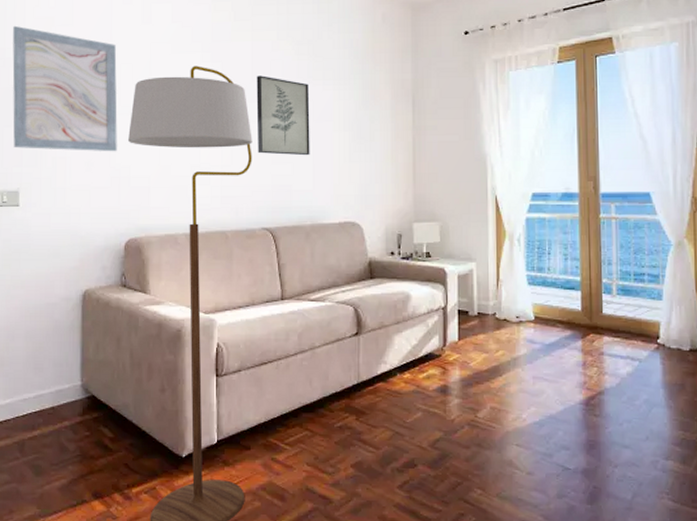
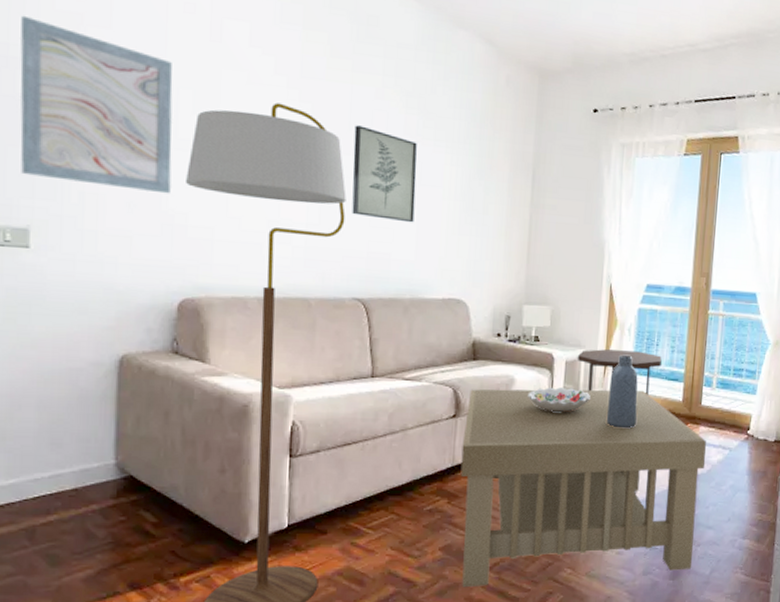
coffee table: none [366,300,614,506] -> present [460,389,707,588]
decorative bowl: none [424,302,485,326] -> present [527,387,590,412]
side table: none [470,261,555,306] -> present [578,349,662,395]
vase: none [503,267,535,341] -> present [606,356,638,429]

